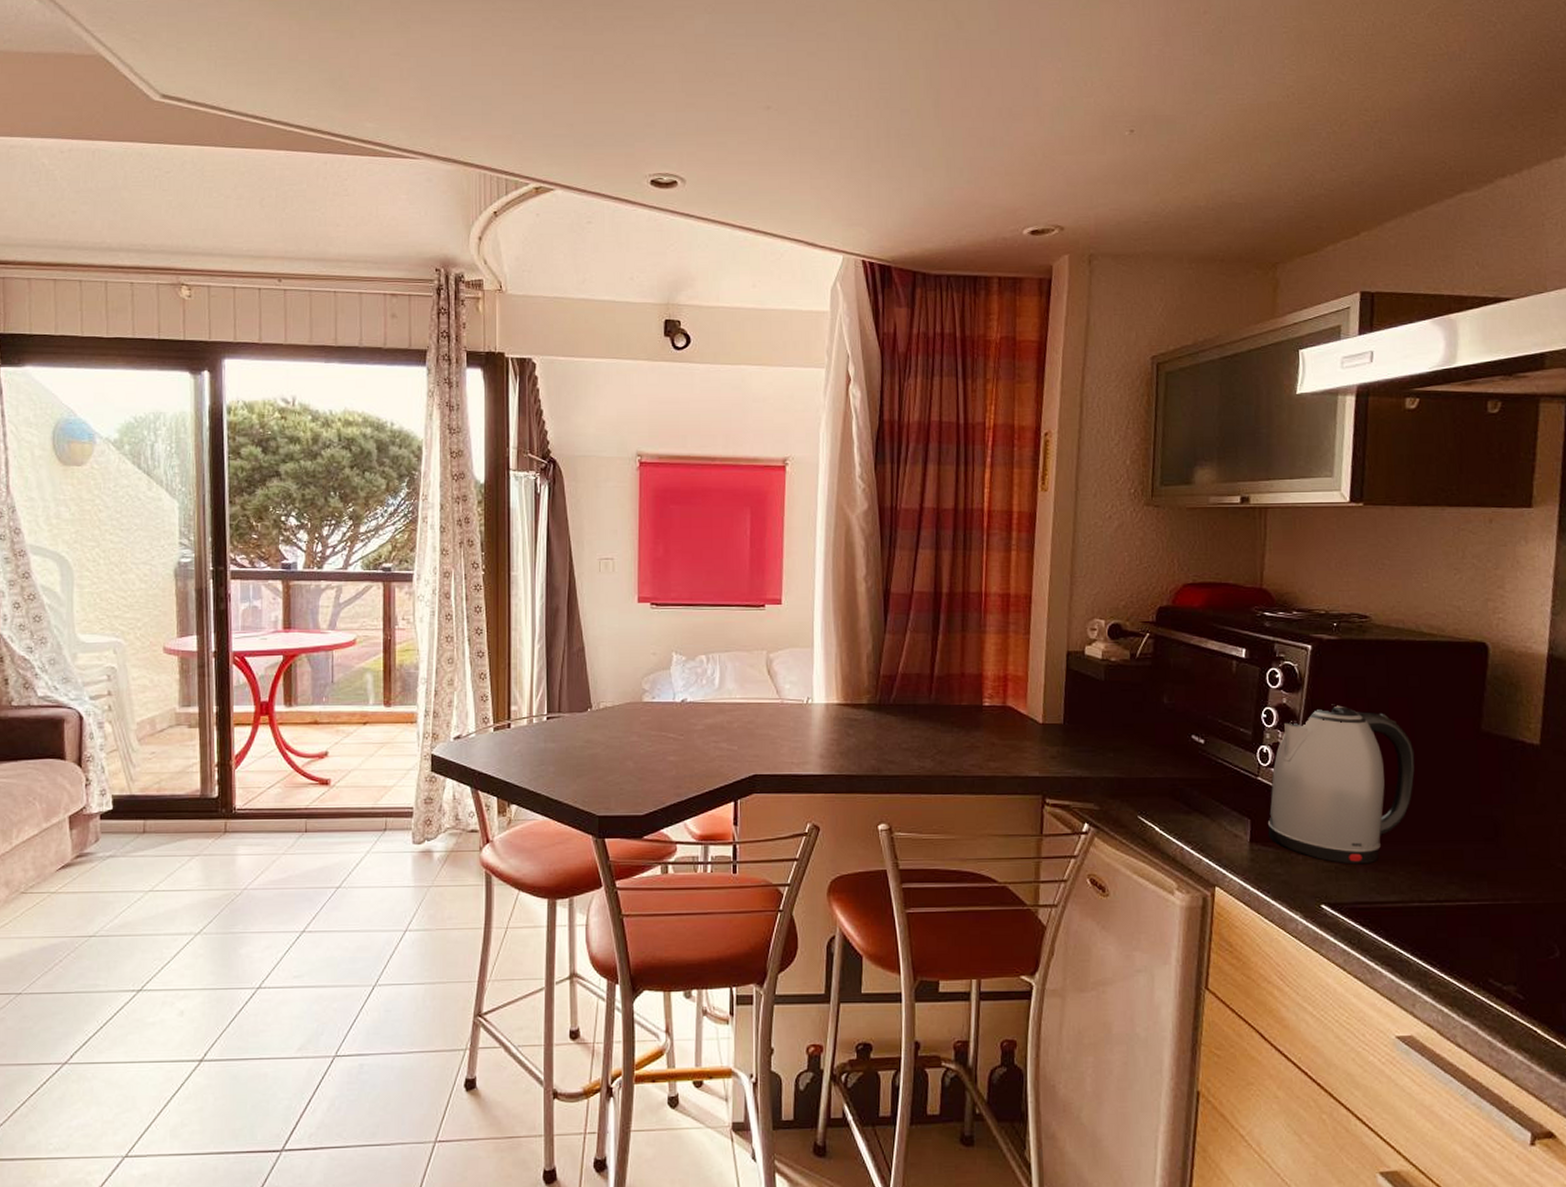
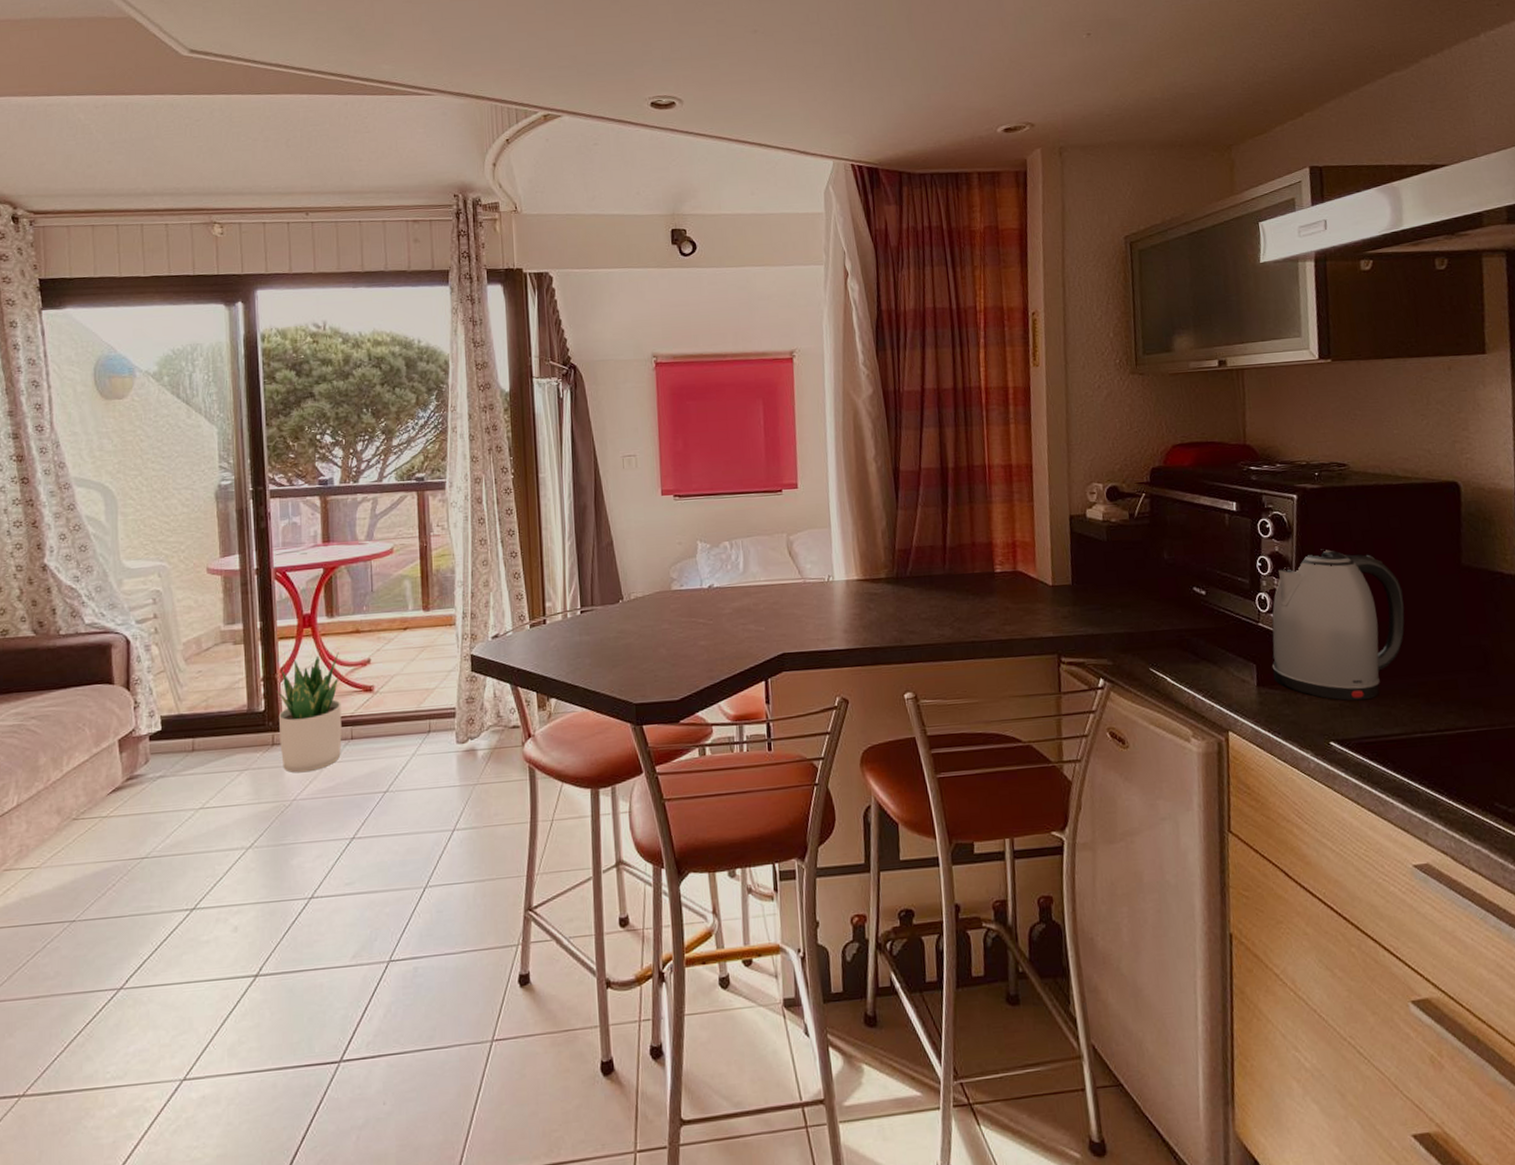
planter: none [231,741,296,862] -> present [277,651,342,773]

